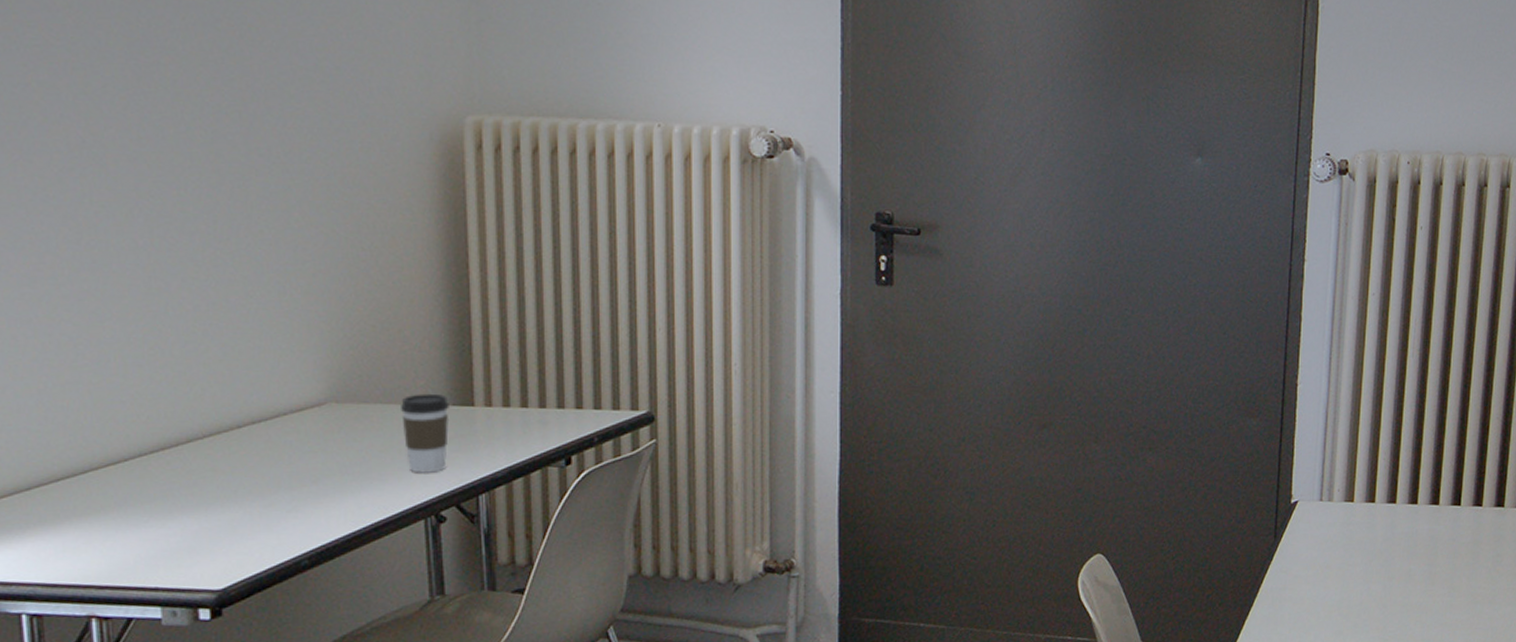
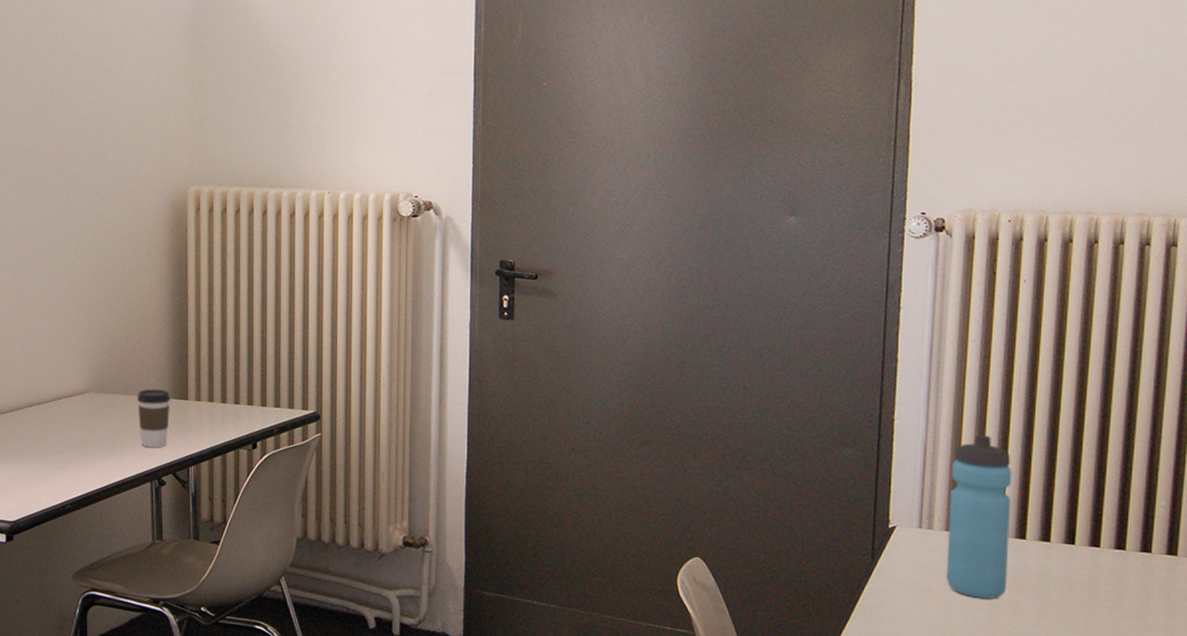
water bottle: none [1344,395,1406,570] -> present [946,434,1012,599]

